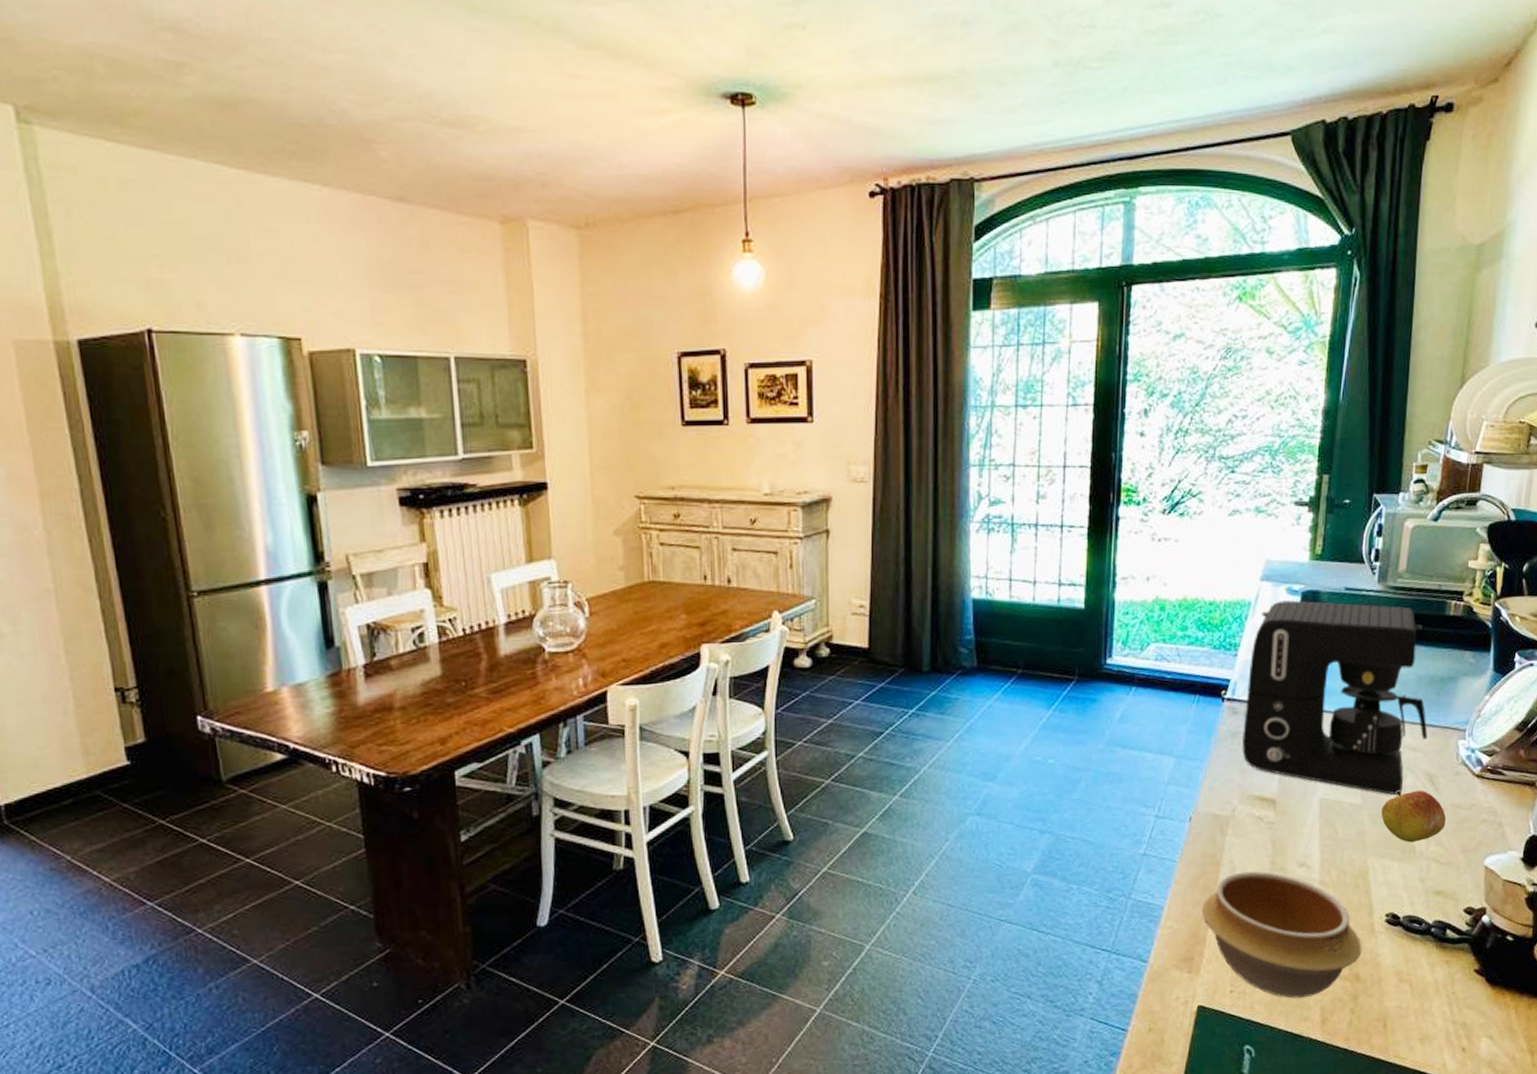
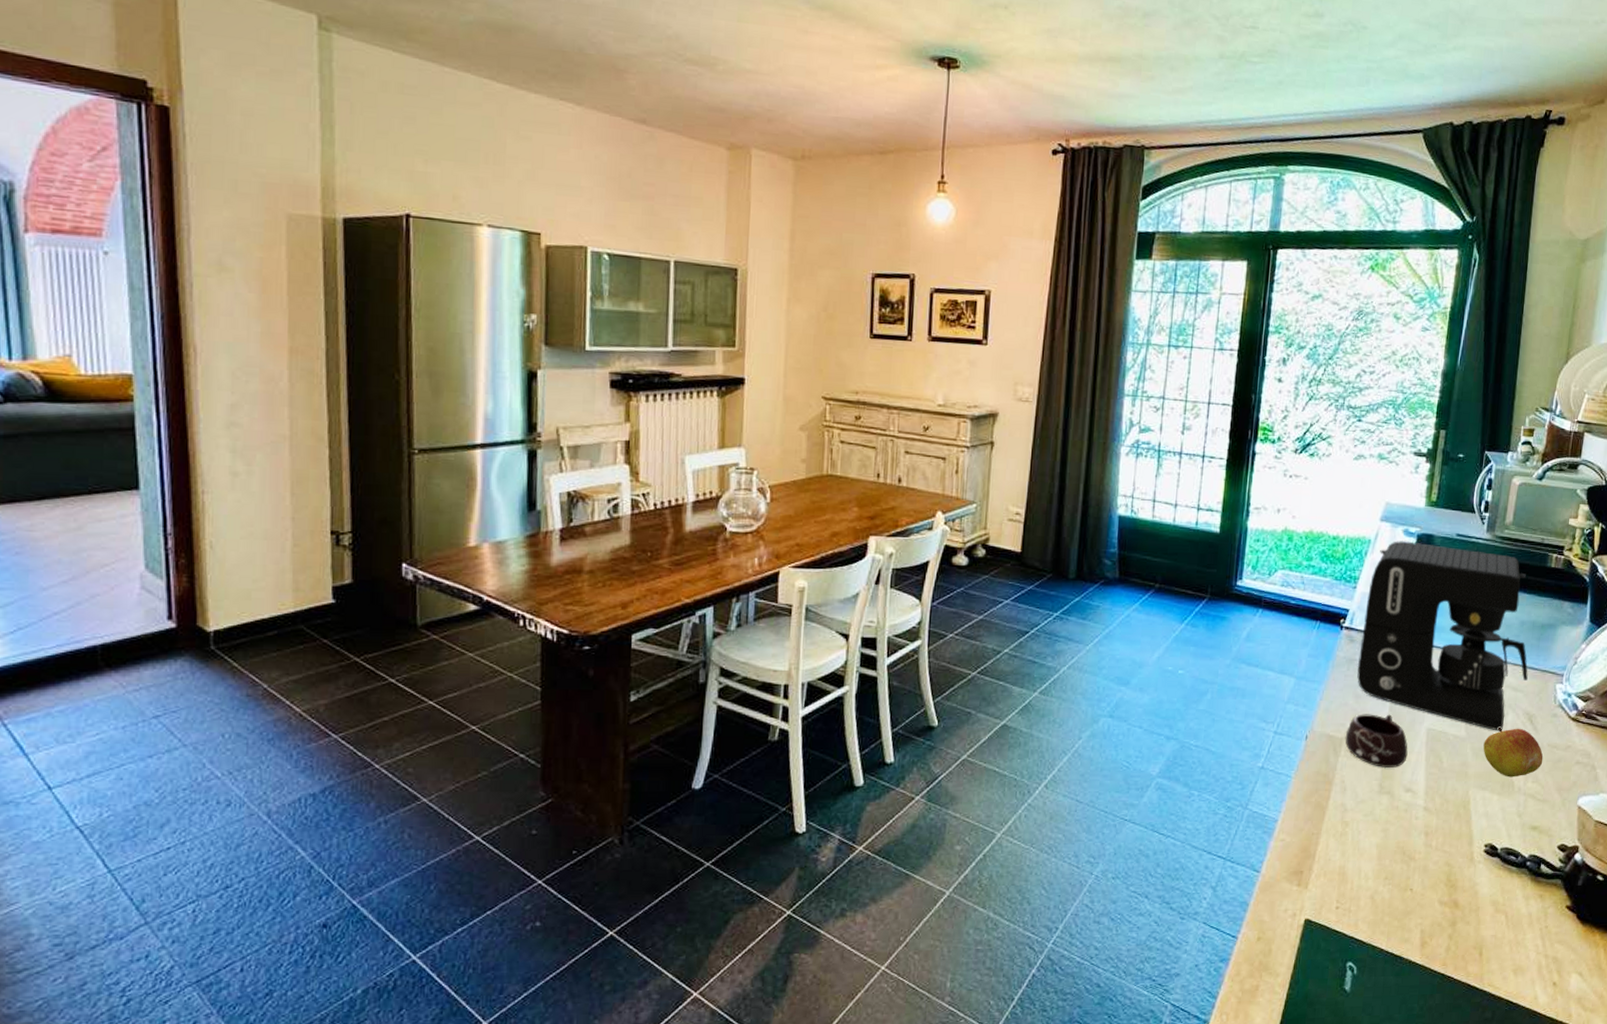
bowl: present [1201,871,1362,998] -> none [1312,792,1462,919]
mug: none [1232,787,1300,845] -> present [1345,714,1408,769]

